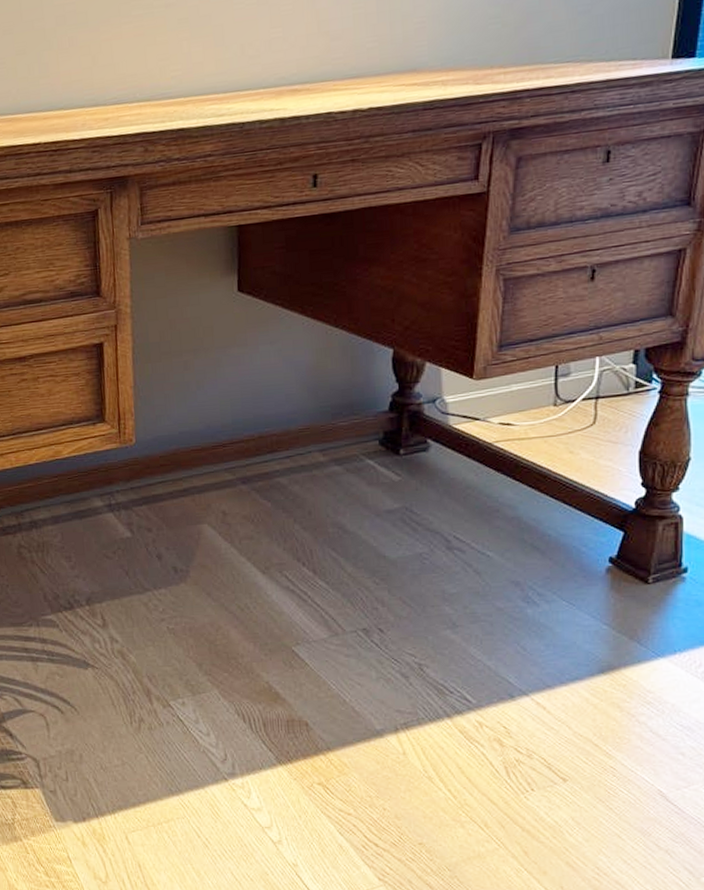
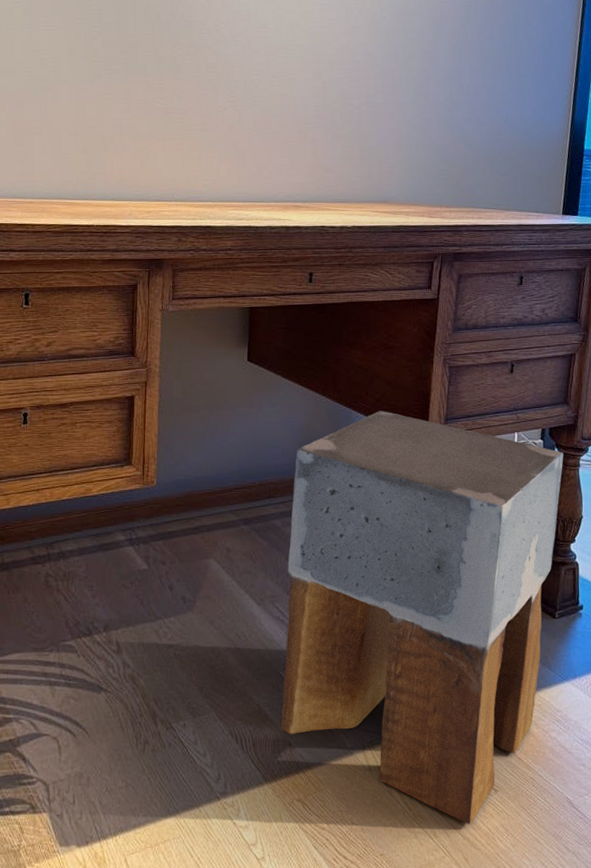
stool: none [295,340,666,815] -> present [280,411,564,824]

